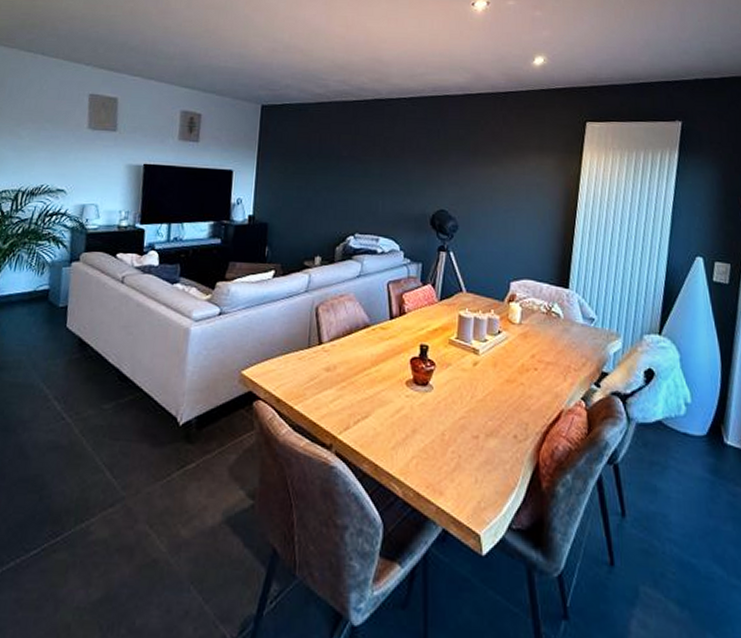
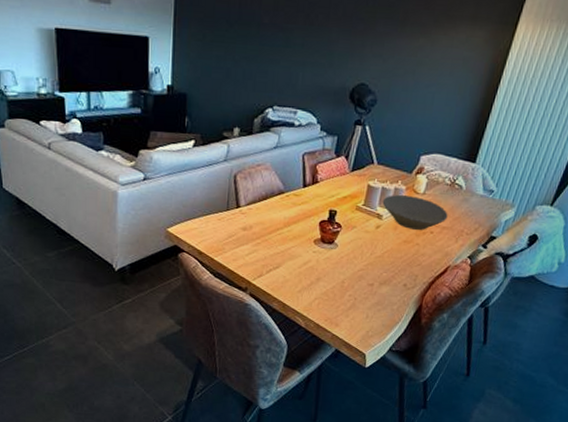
bowl: none [476,325,550,366] -> present [382,194,448,230]

